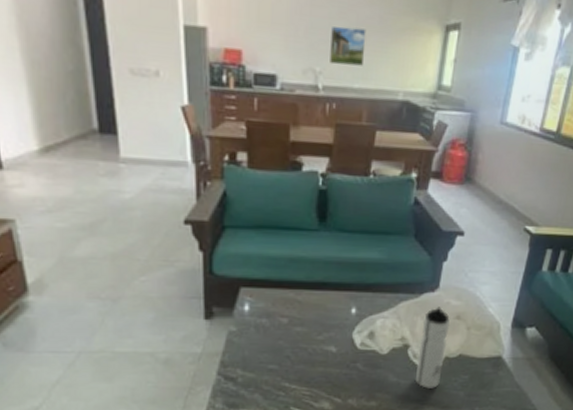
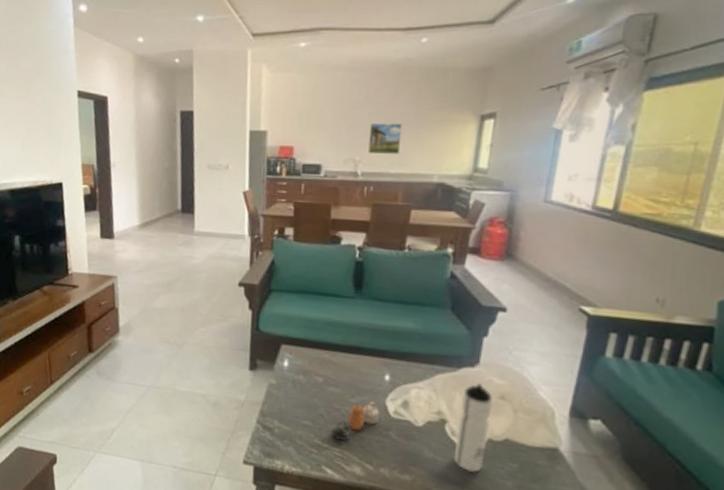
teapot: none [298,337,346,379] -> present [330,402,379,441]

